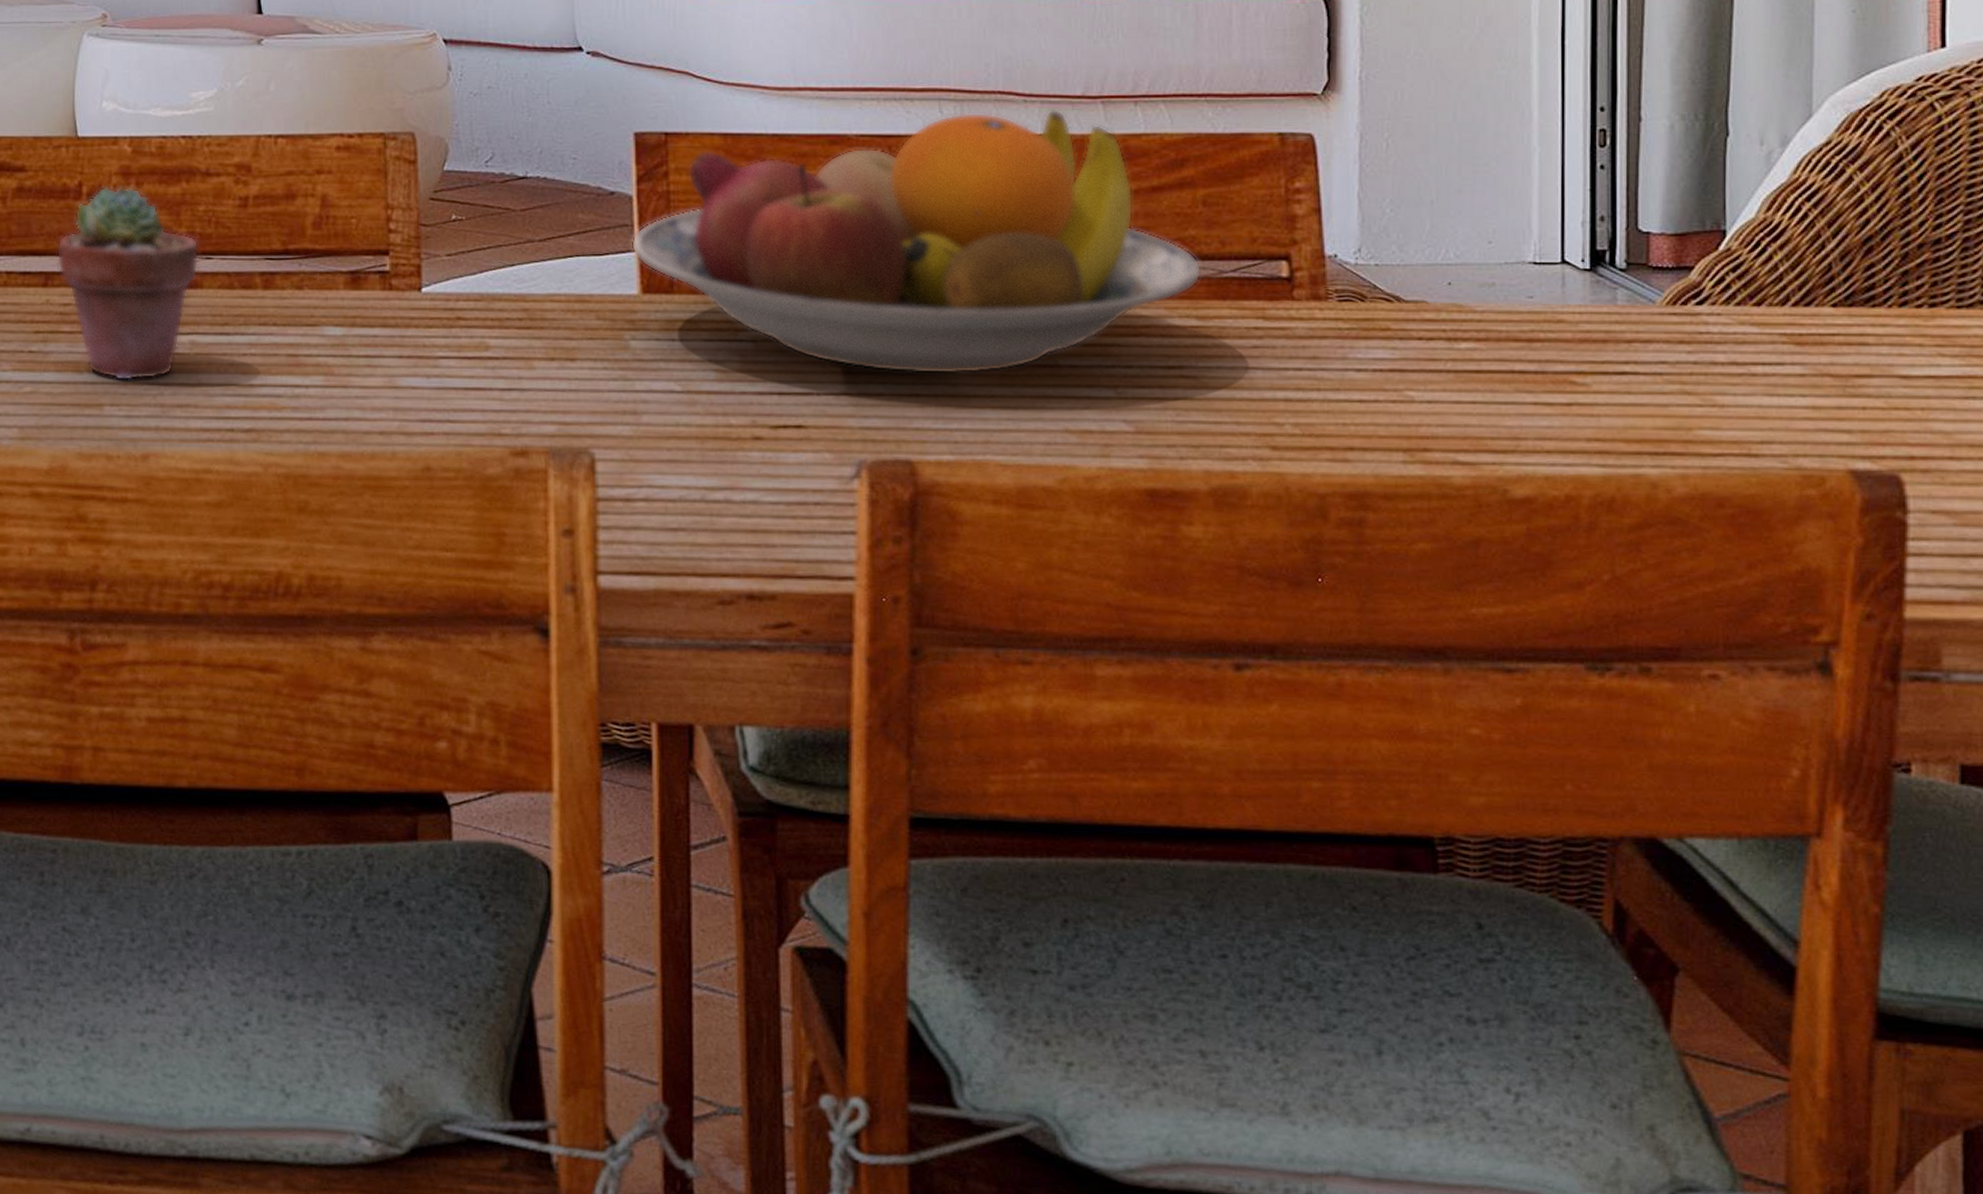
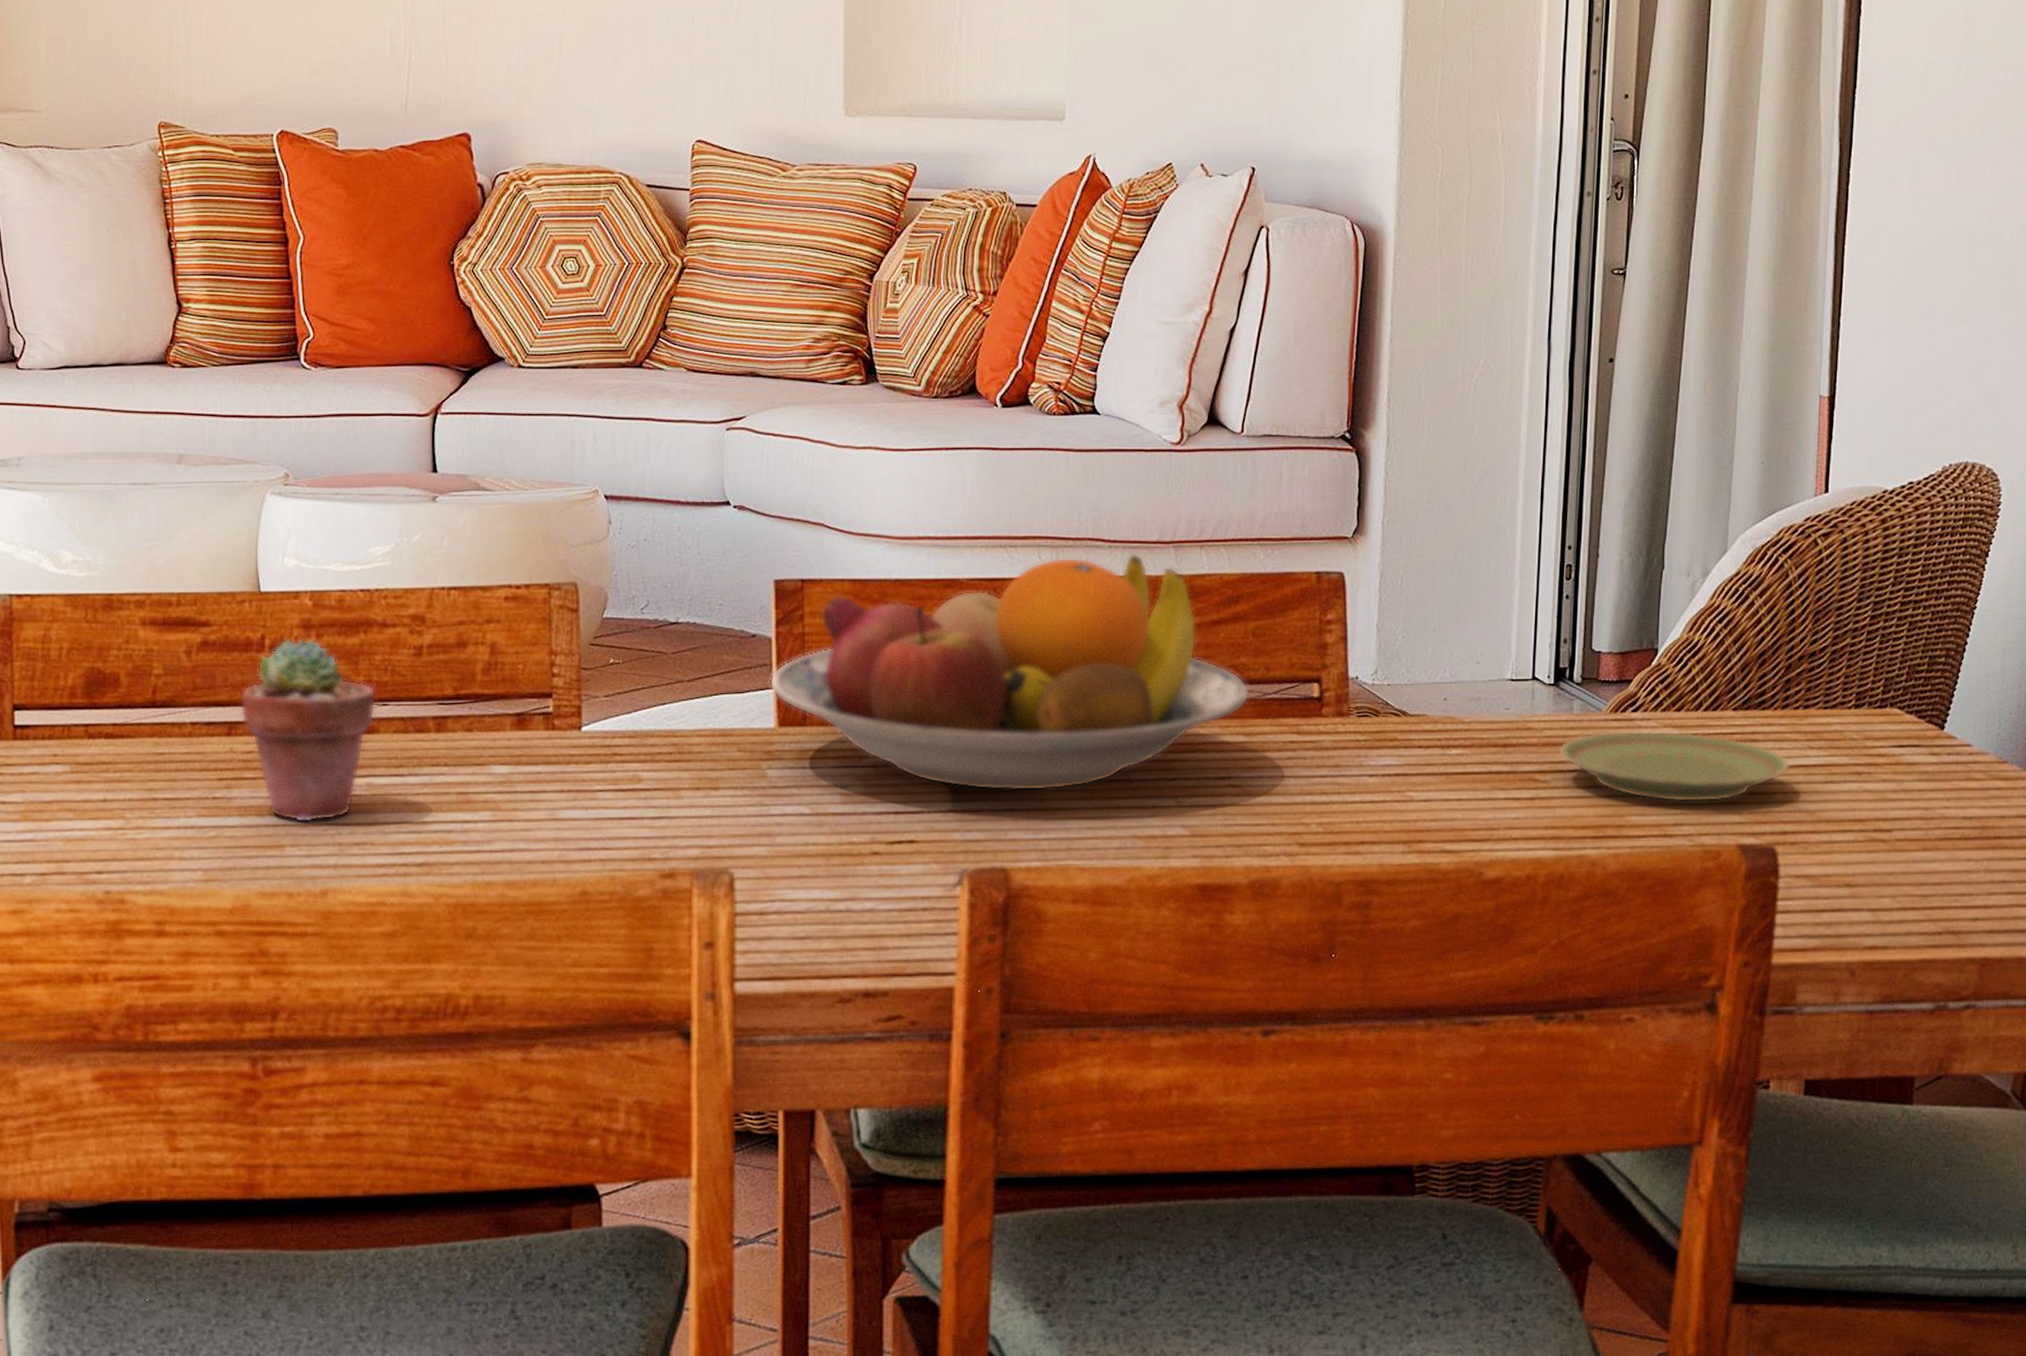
plate: none [1600,327,1914,417] -> present [1558,730,1790,802]

